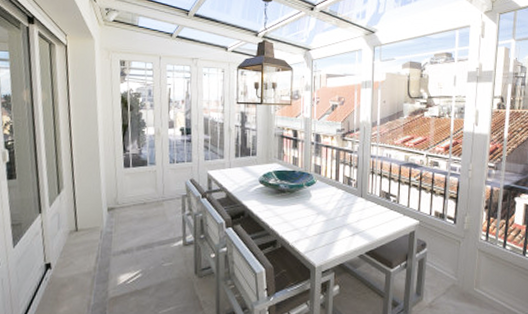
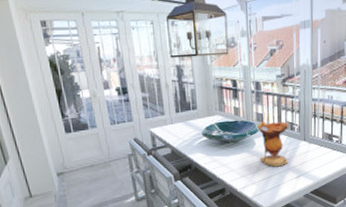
vase: none [315,174,347,222] -> present [257,121,289,167]

